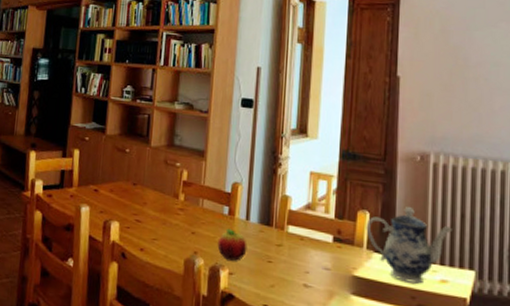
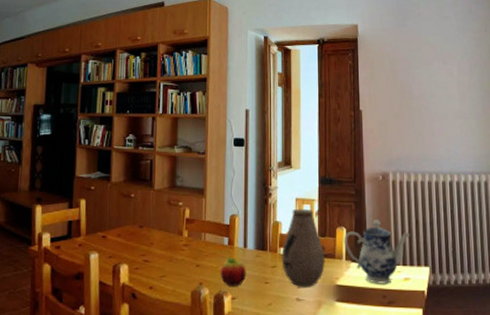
vase: none [288,183,341,274] -> present [281,208,325,287]

